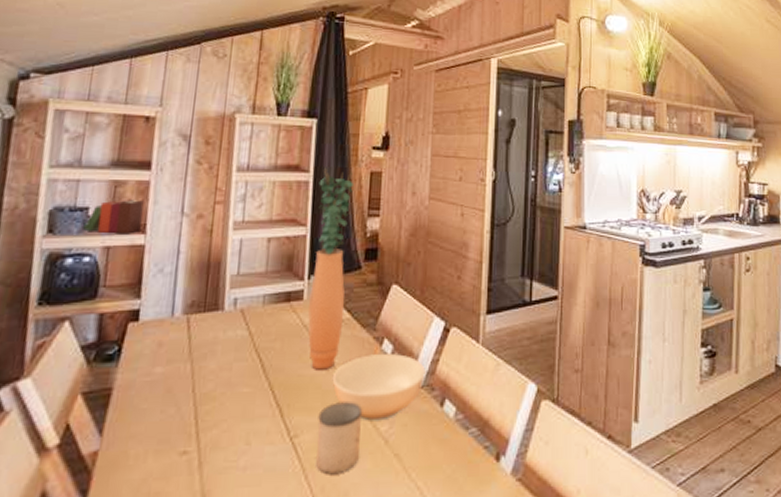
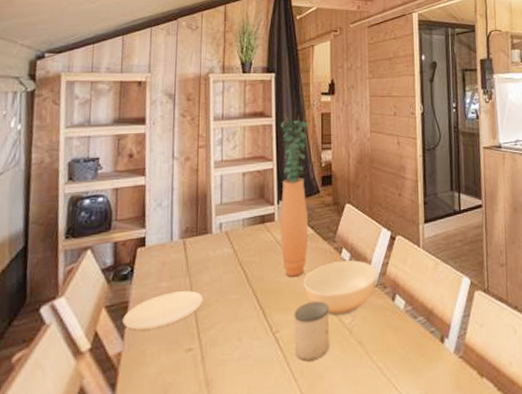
books: present [83,200,144,234] -> none [96,149,142,178]
plate: none [102,379,207,426] -> present [122,290,204,331]

